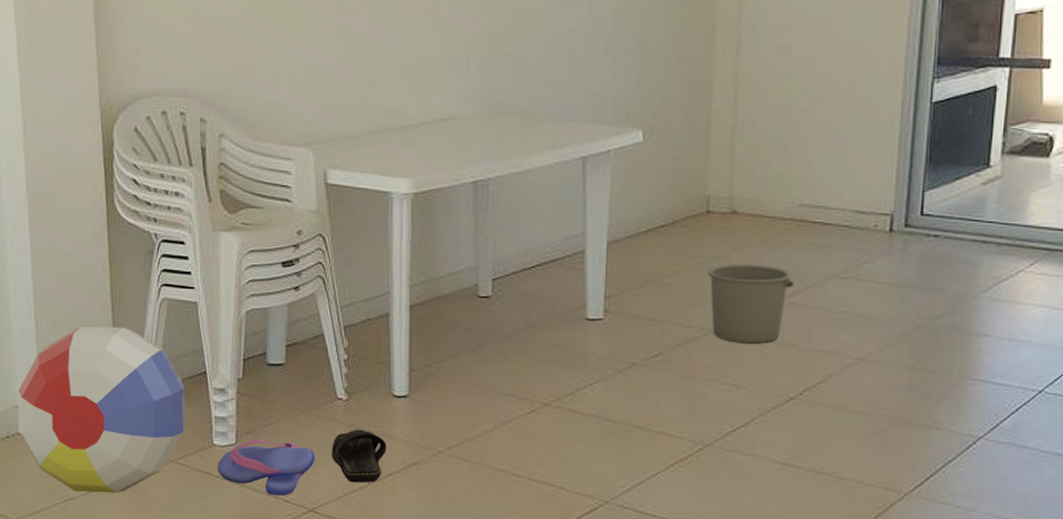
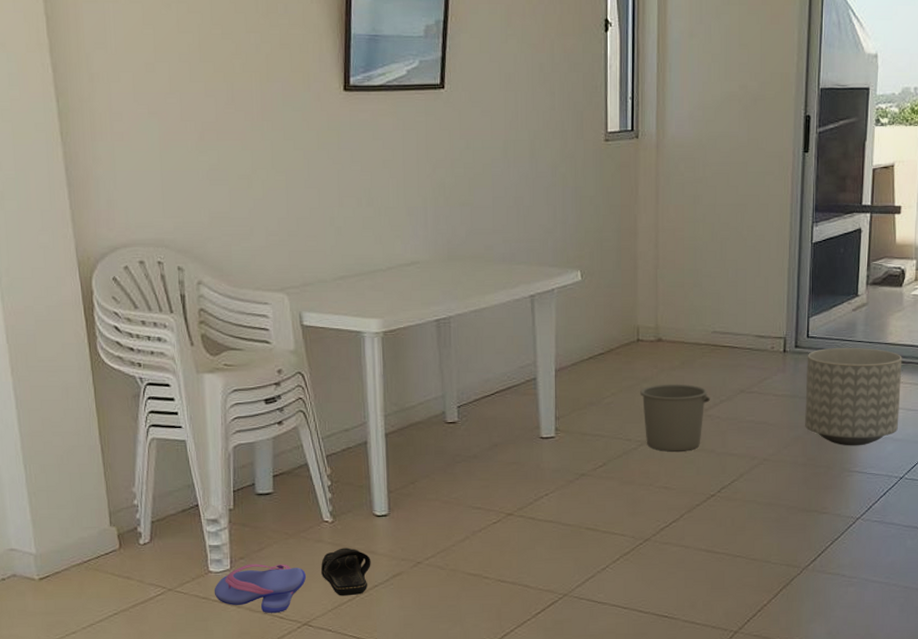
beachball: present [18,326,185,494] -> none [11,467,181,626]
planter: none [914,229,1047,349] -> present [805,348,902,446]

